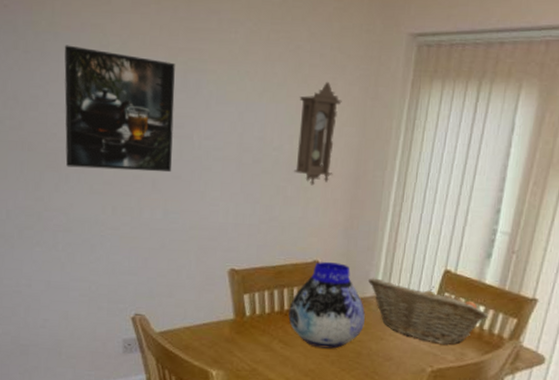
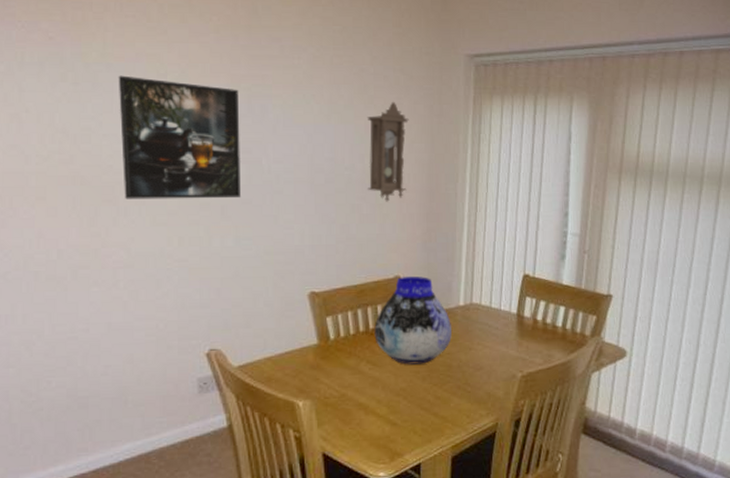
fruit basket: present [368,278,489,345] -> none [452,288,570,348]

